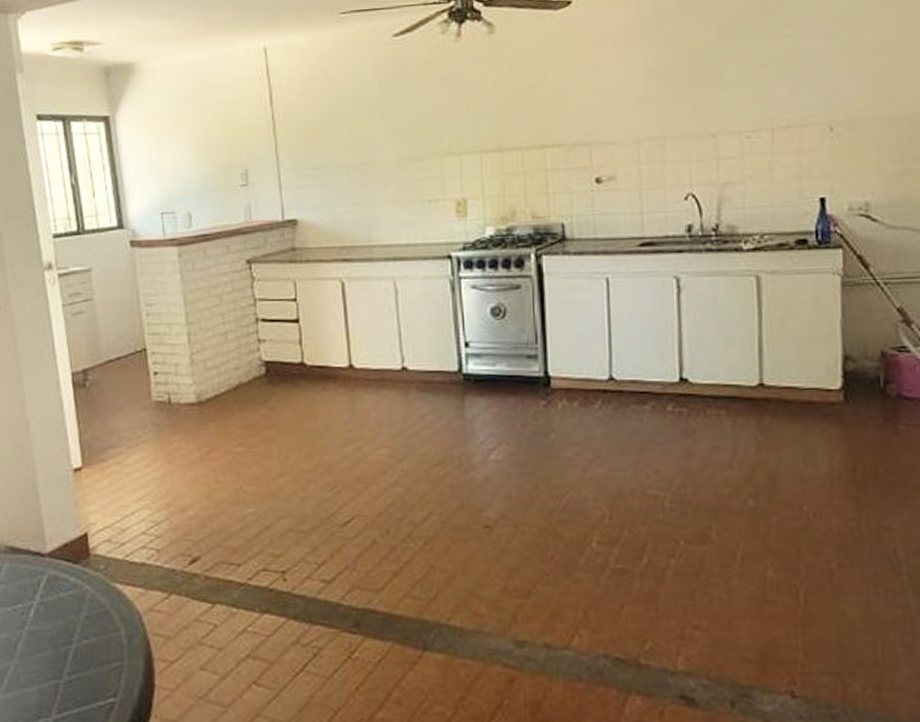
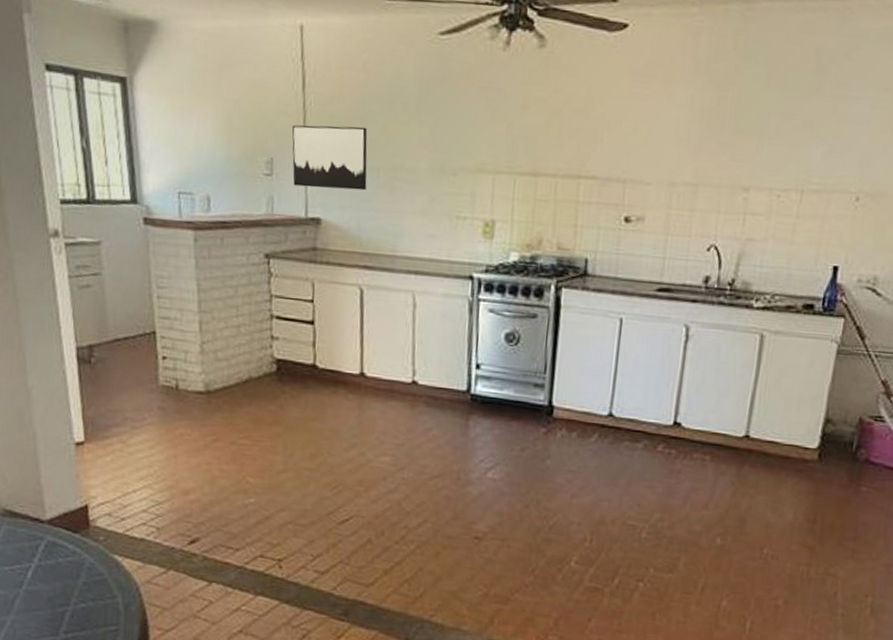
wall art: none [264,129,338,192] -> present [292,125,368,191]

